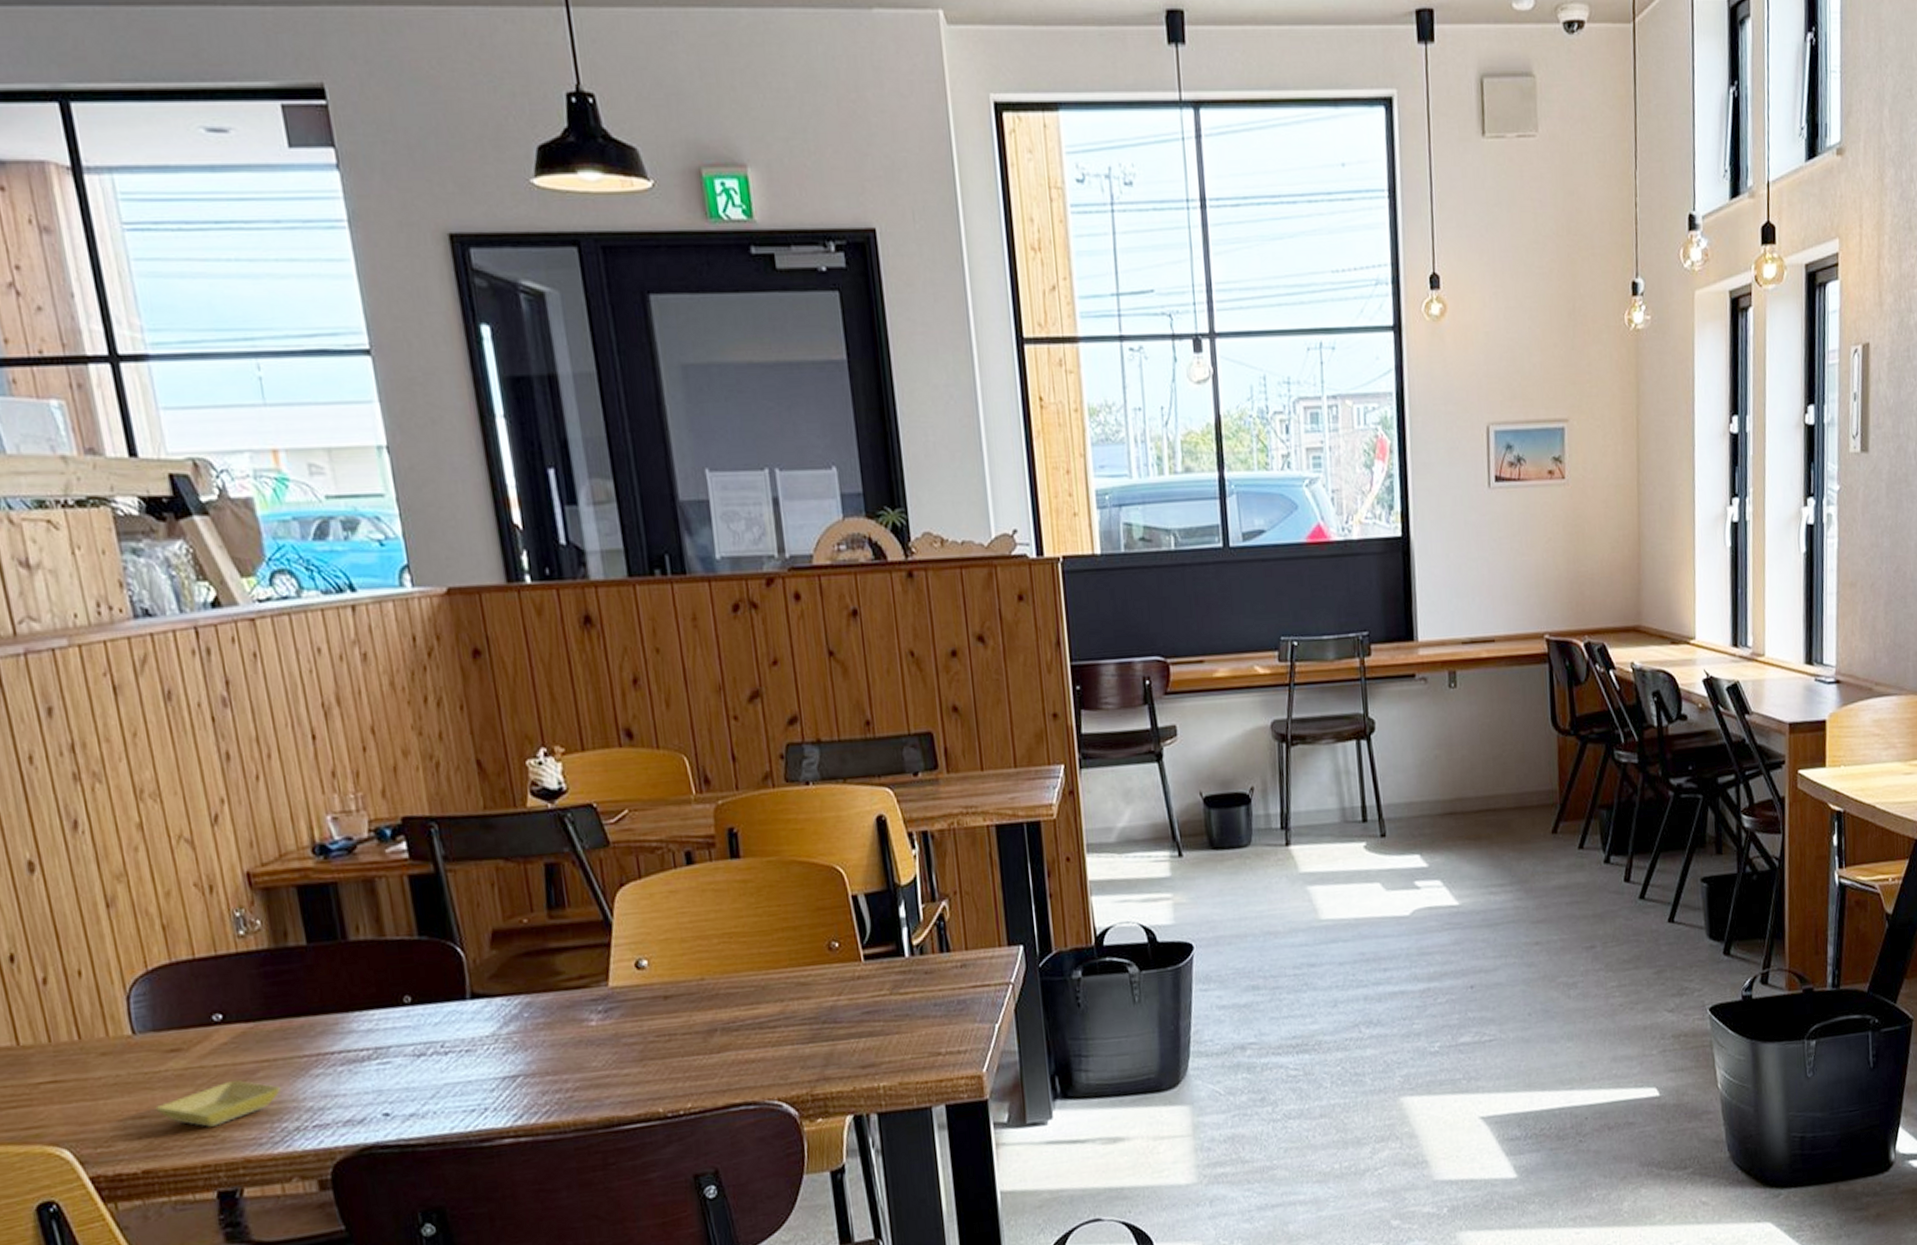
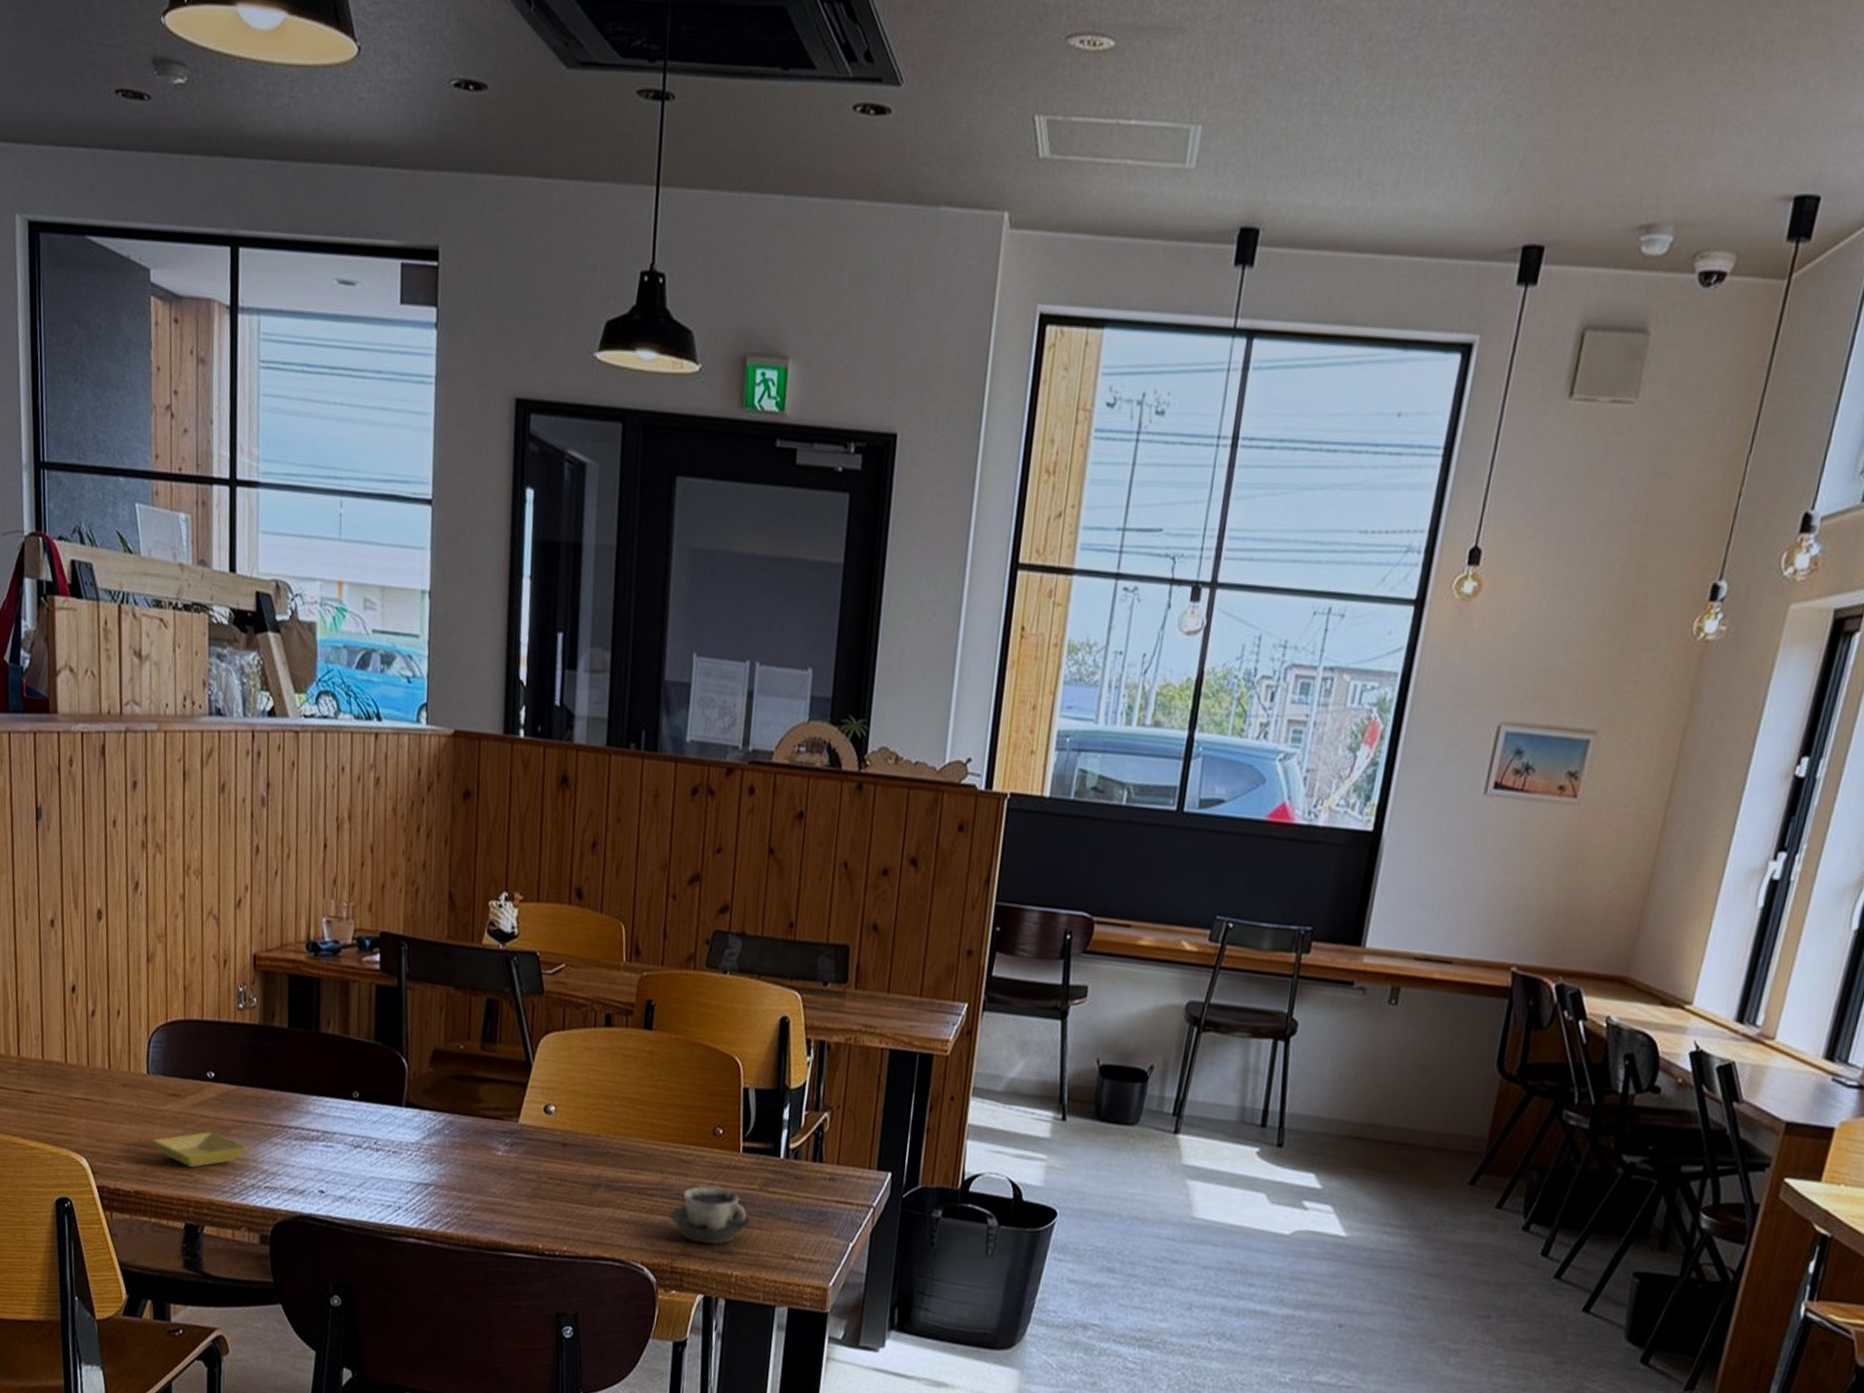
cup: none [798,1001,888,1064] -> present [668,1185,751,1245]

